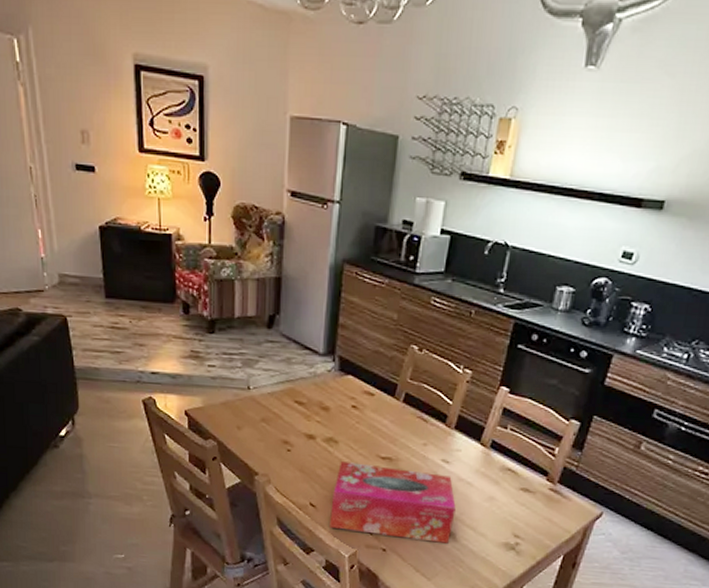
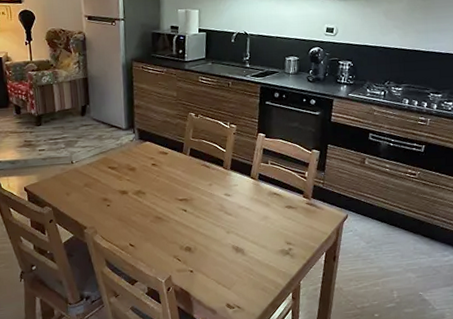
tissue box: present [330,461,456,544] -> none [146,205,241,261]

